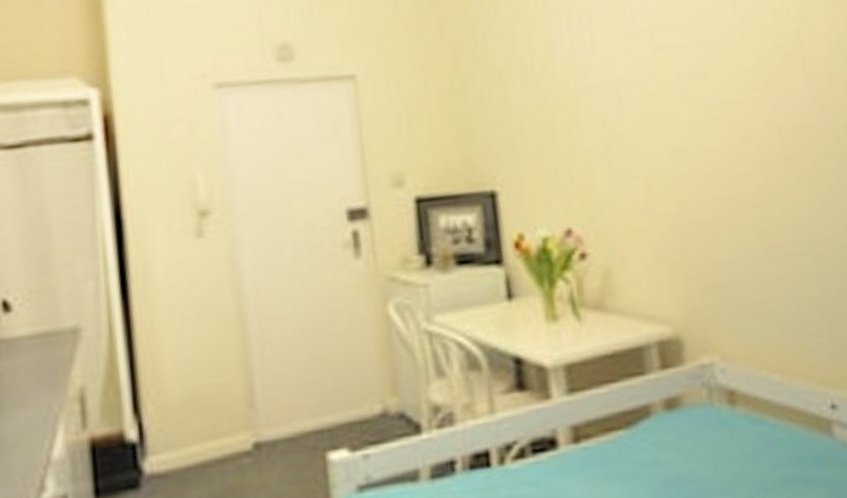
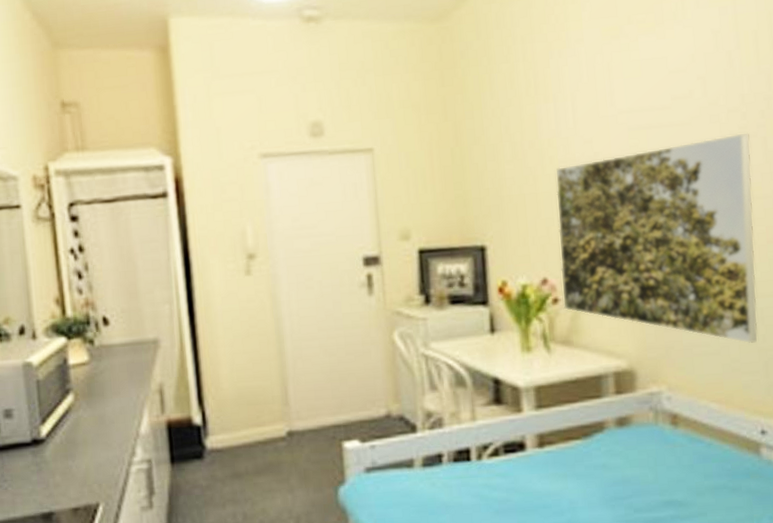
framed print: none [574,52,816,299] -> present [556,132,758,344]

